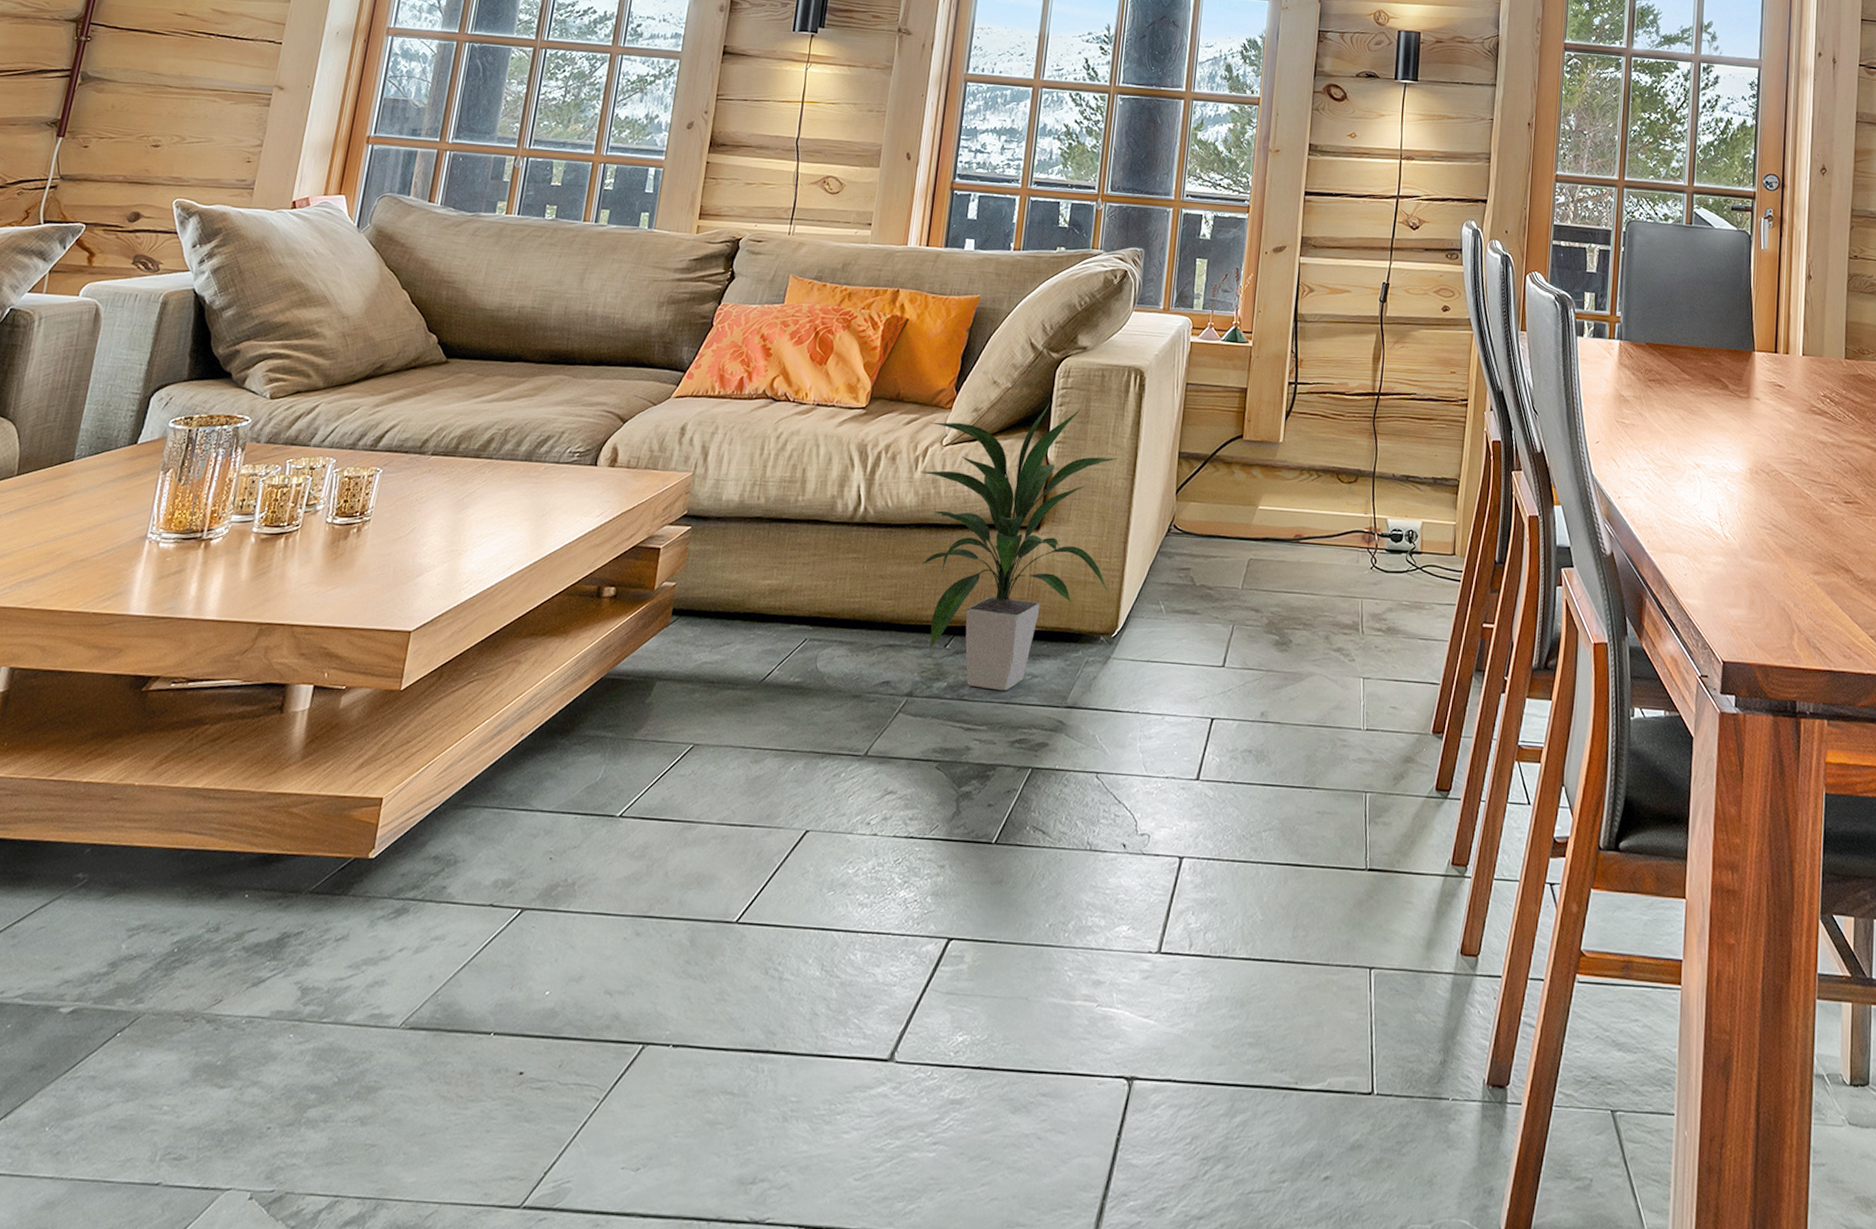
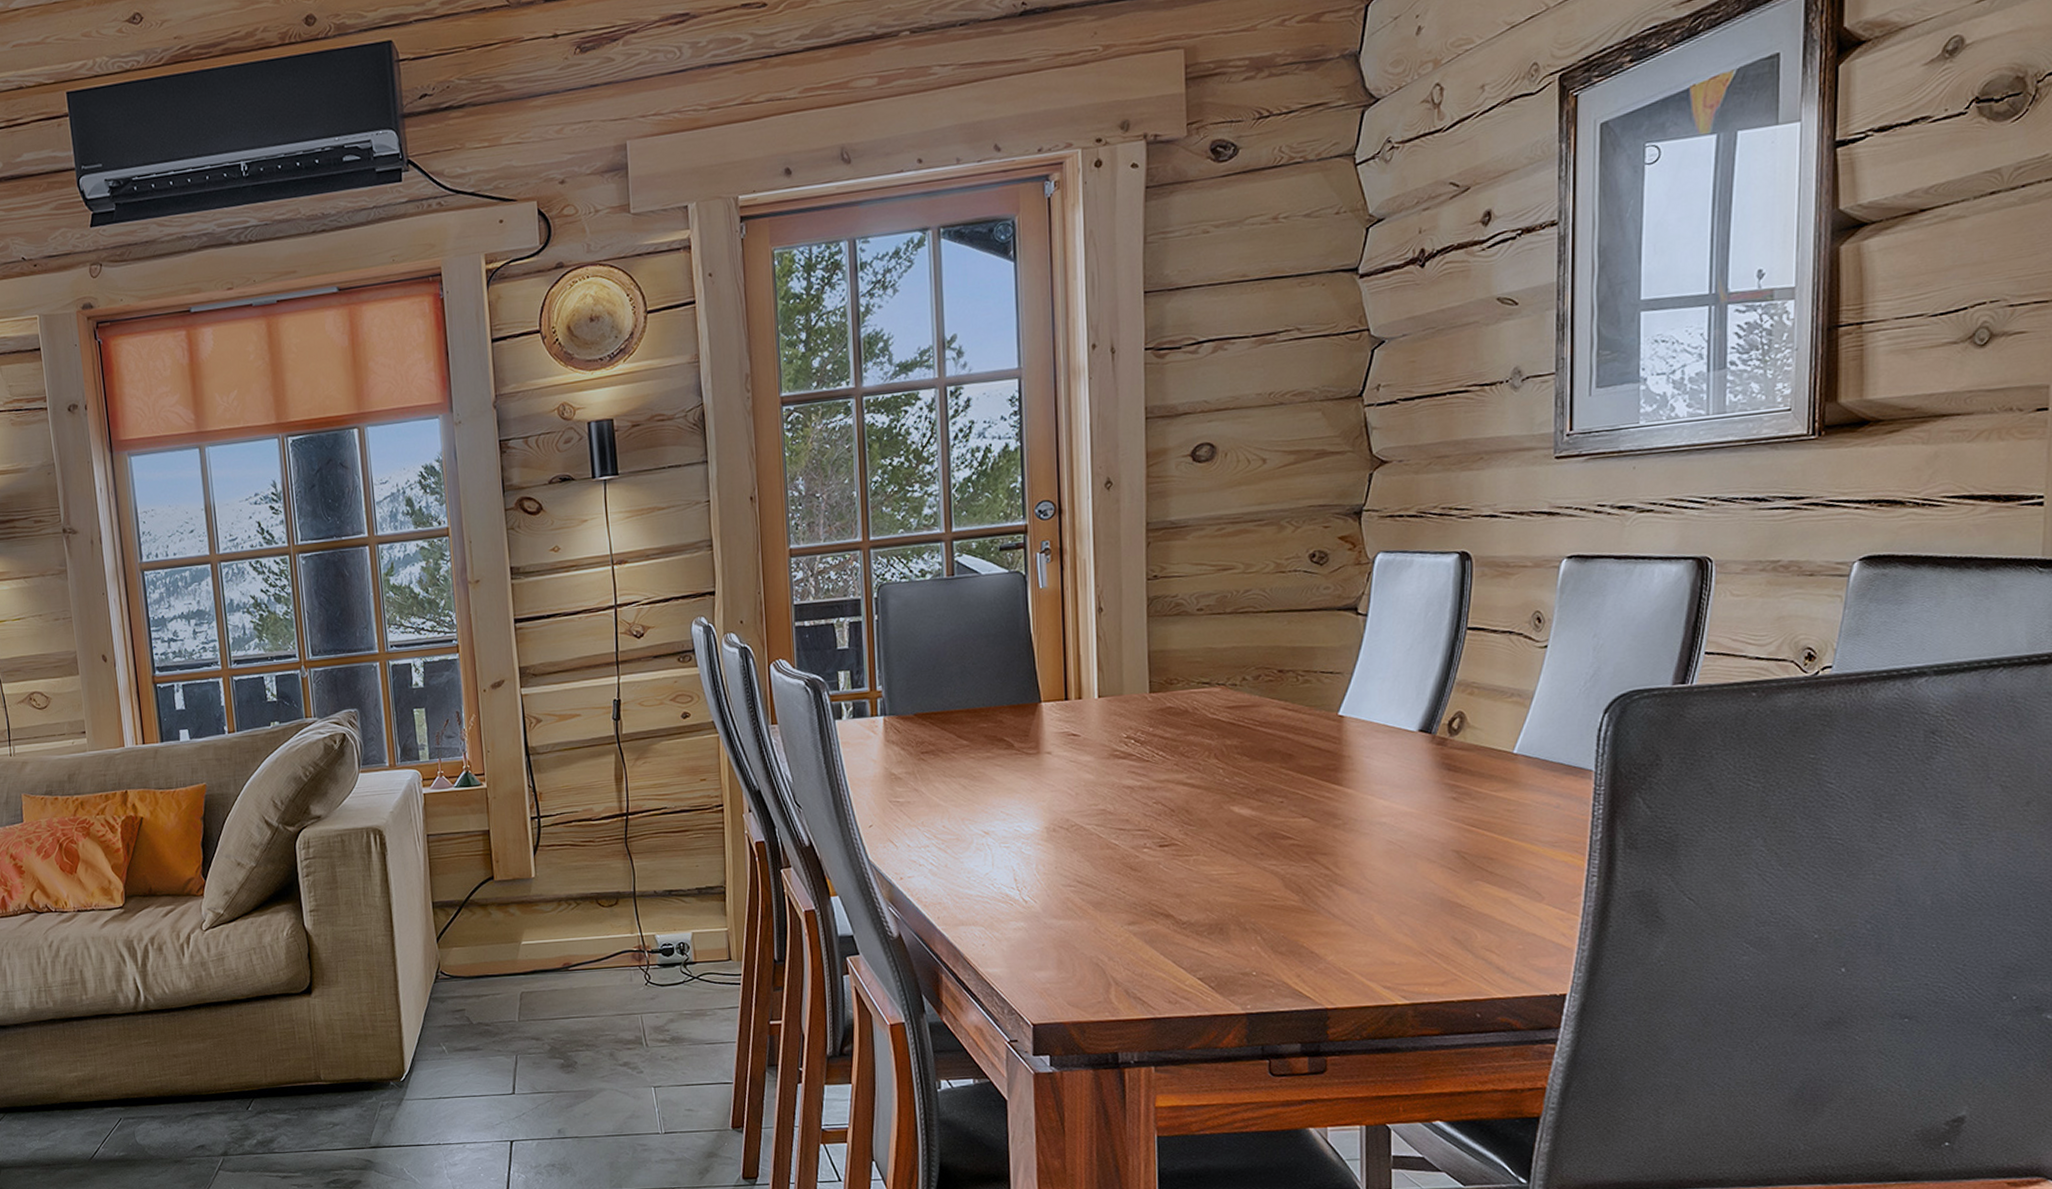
indoor plant: present [915,404,1118,691] -> none [182,876,390,1141]

